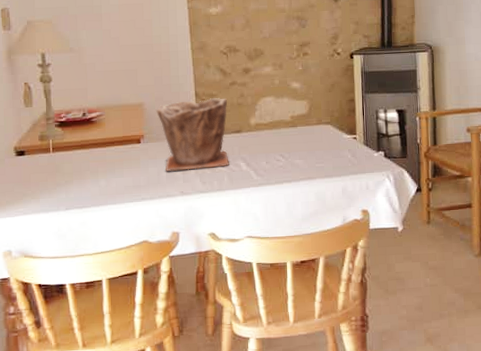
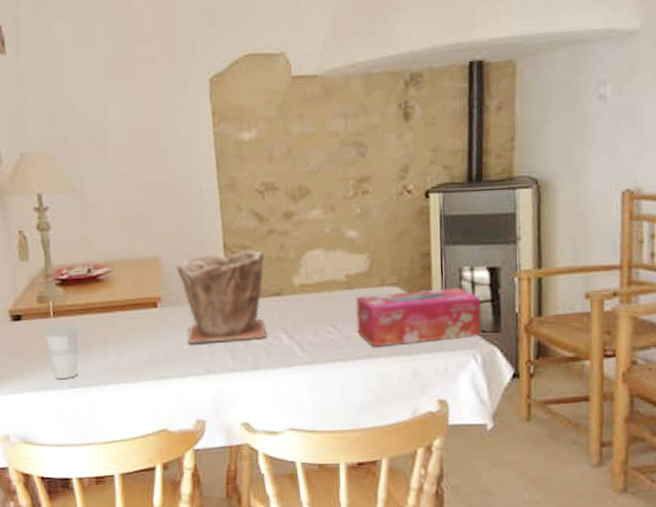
cup: none [43,158,75,203] -> present [43,325,80,380]
tissue box: none [299,124,393,171] -> present [356,286,482,347]

